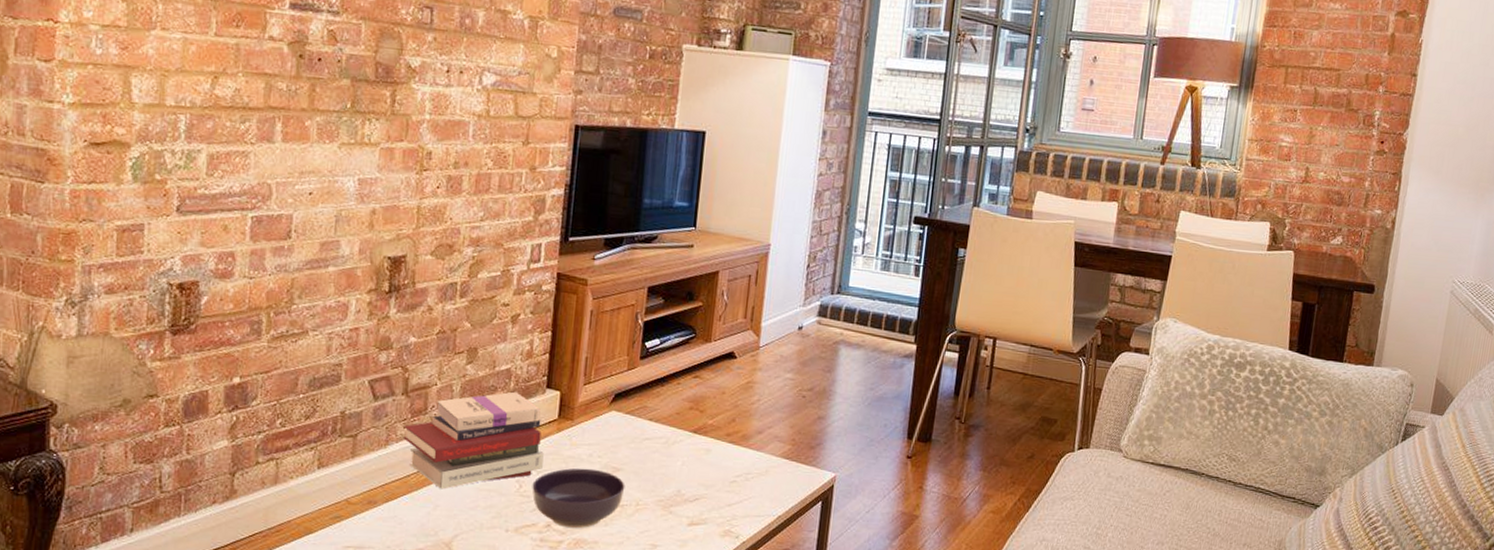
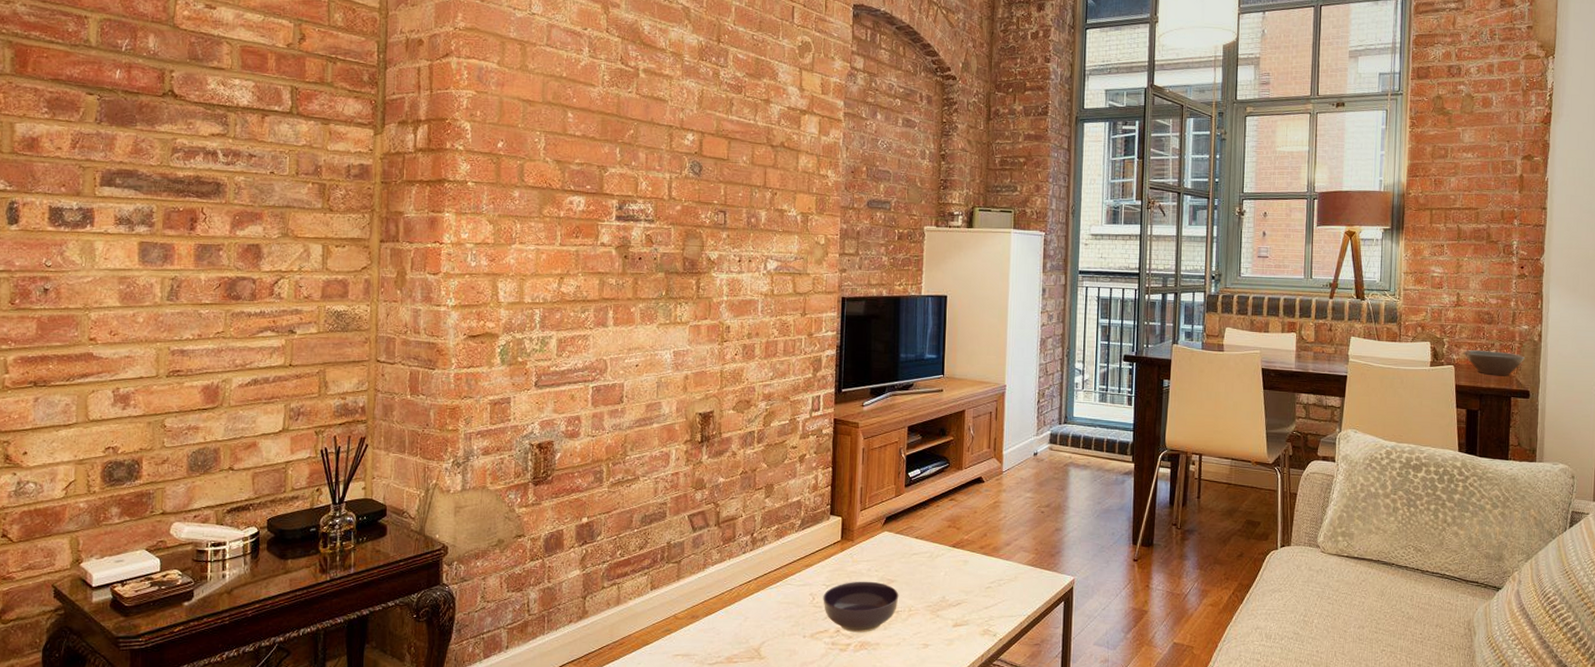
books: present [403,391,544,490] -> none [717,519,831,604]
bowl: none [1306,234,1374,267] -> present [1464,350,1525,376]

